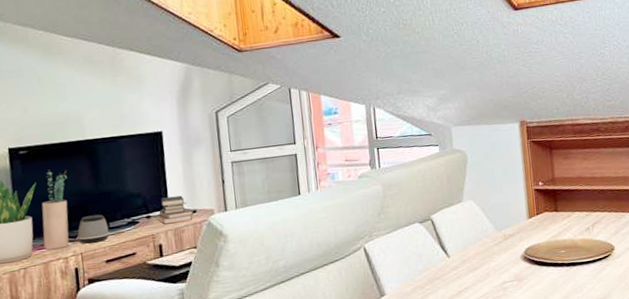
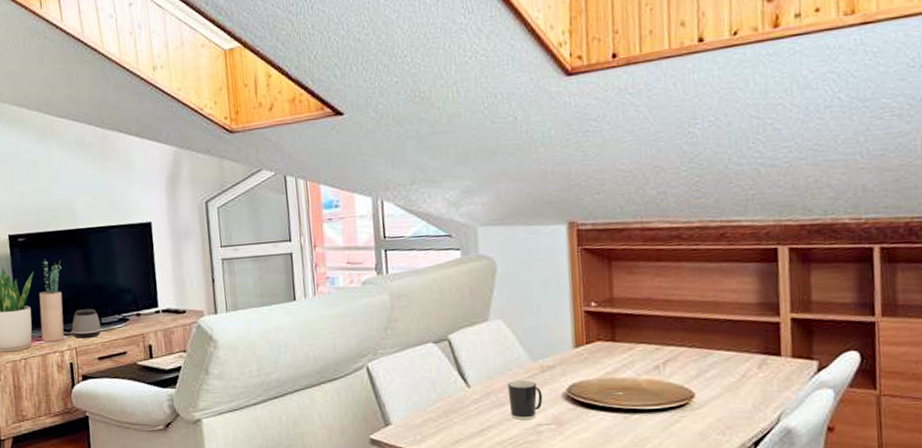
books: present [156,195,194,225] -> none [146,293,183,324]
mug: none [479,247,507,280] -> present [507,380,543,420]

